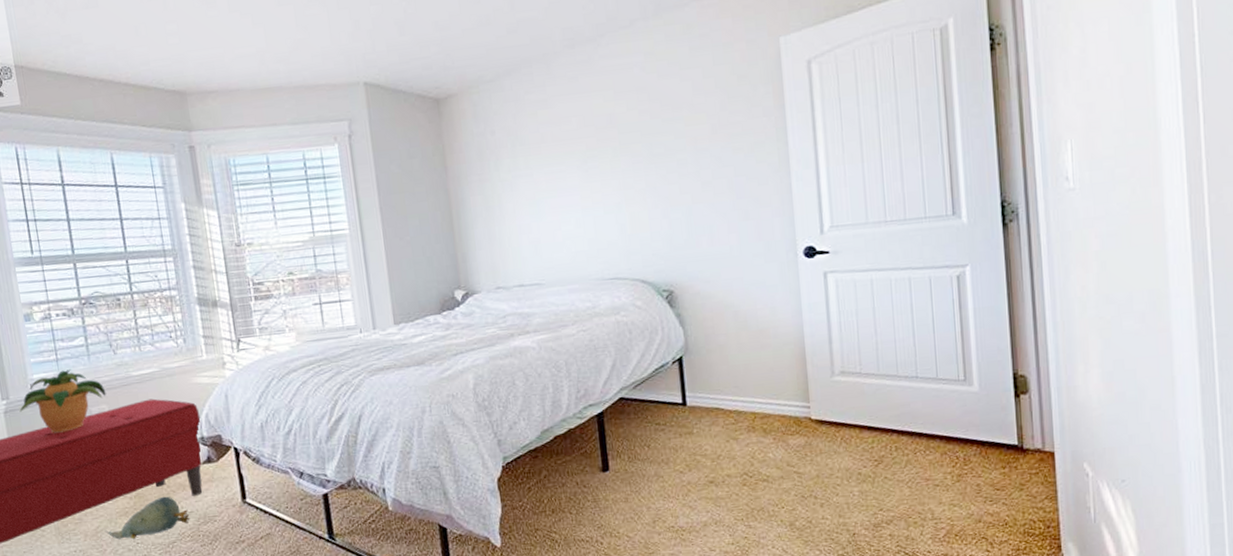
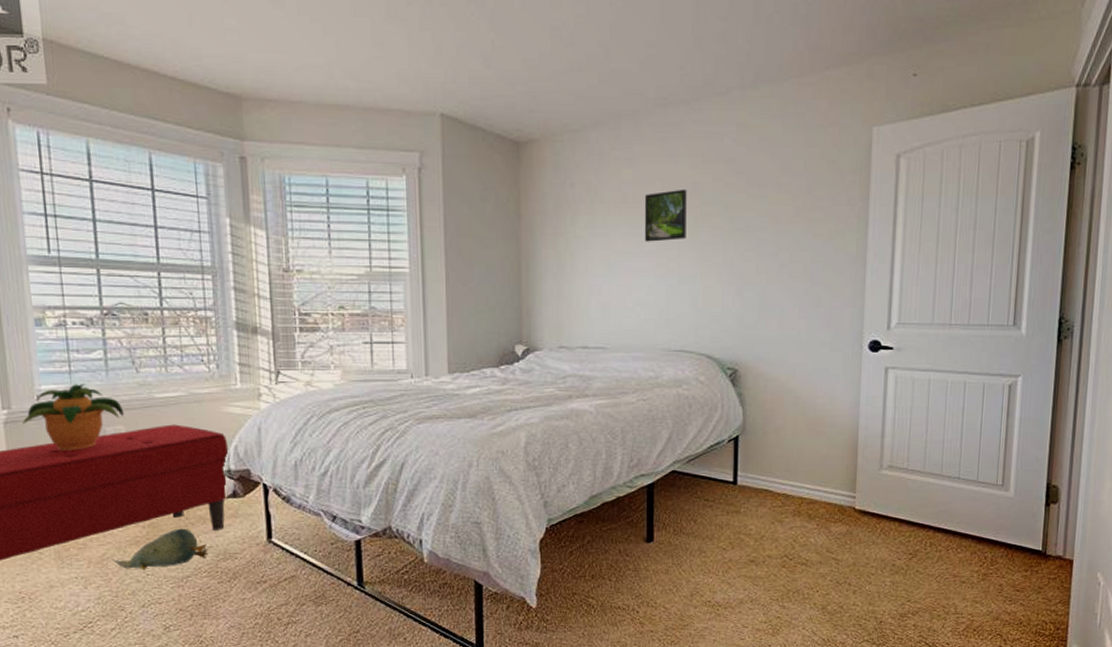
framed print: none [562,121,608,177] -> present [644,189,687,242]

